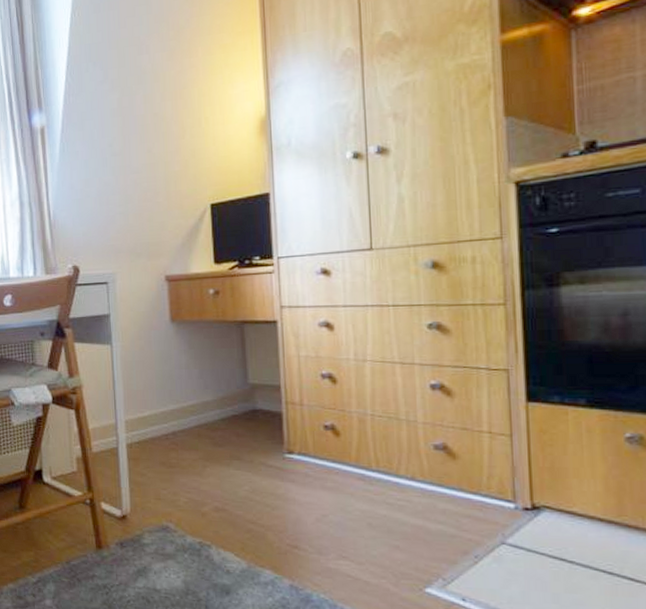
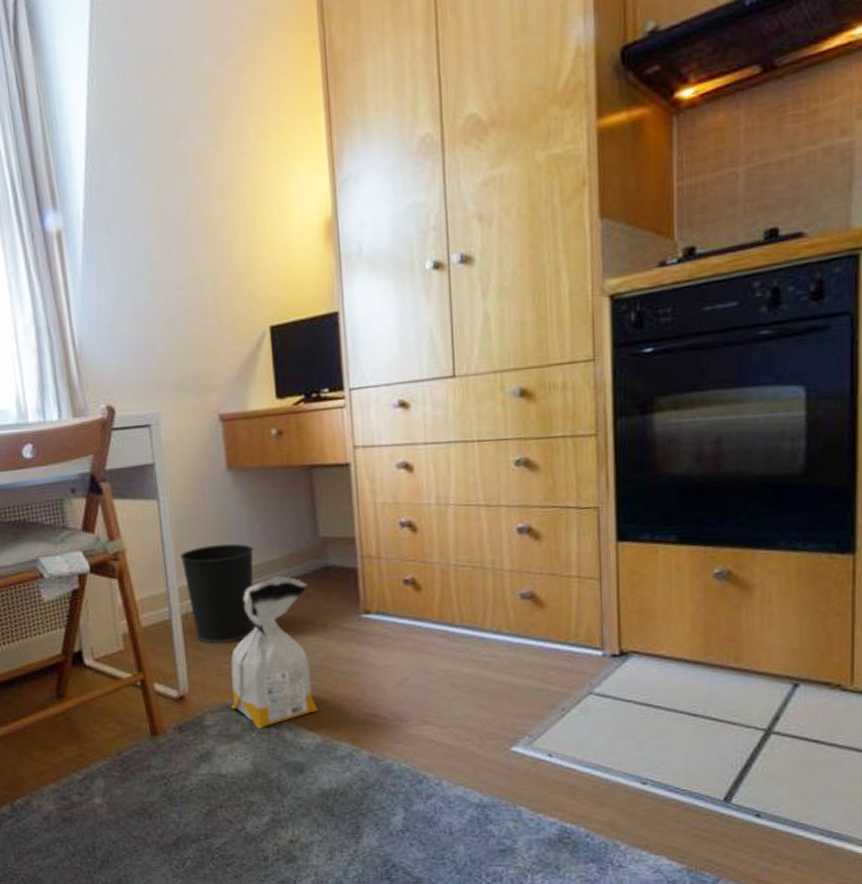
wastebasket: none [128,385,191,472] -> present [180,544,254,644]
bag: none [167,416,245,551] -> present [230,576,319,729]

